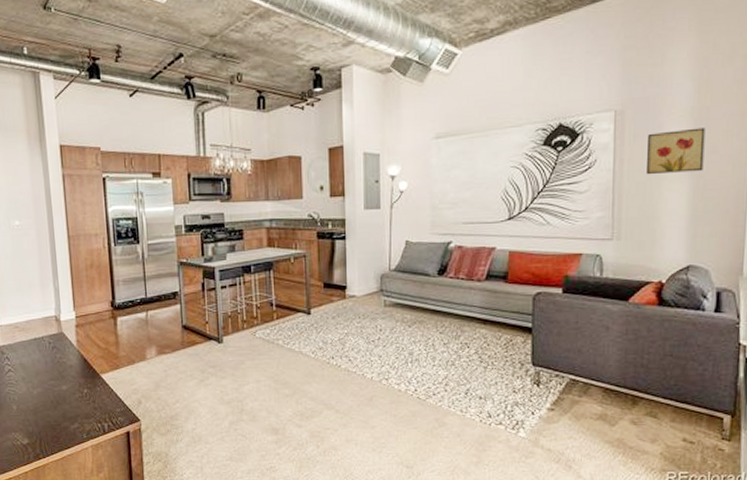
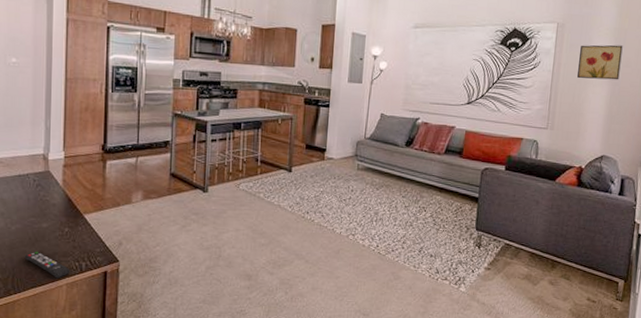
remote control: none [48,414,94,441] -> present [24,251,71,279]

